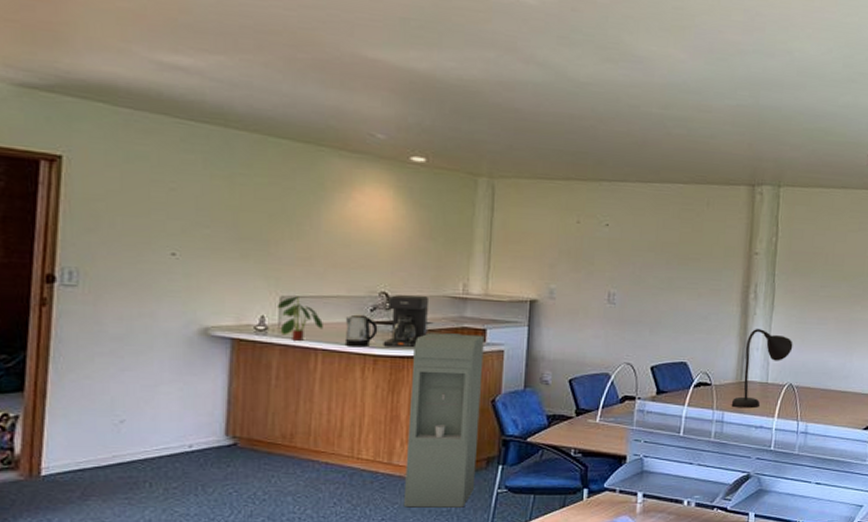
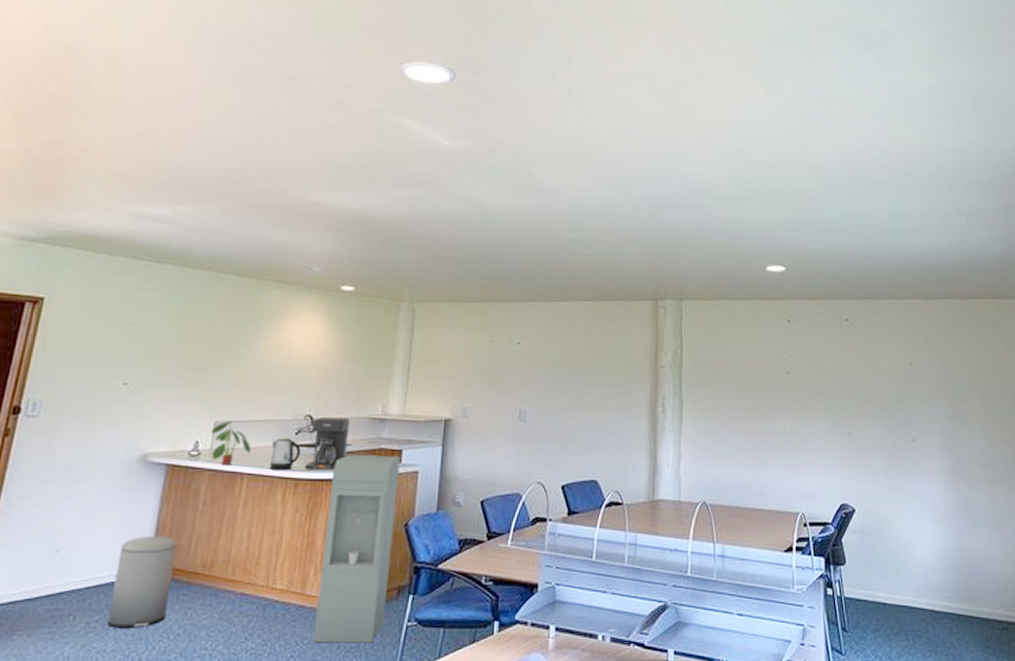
pedal bin: none [186,408,254,494] -> present [107,535,178,628]
desk lamp: present [731,329,793,409] -> none [643,444,704,530]

